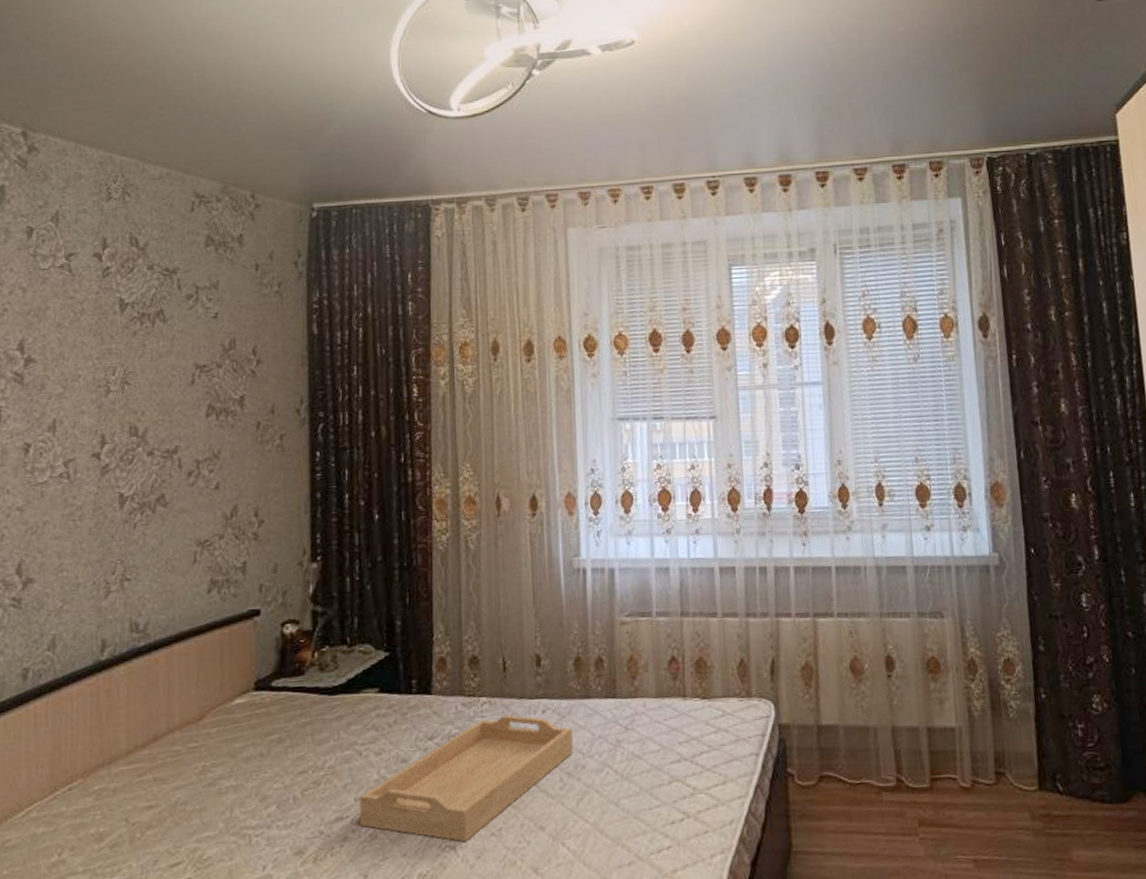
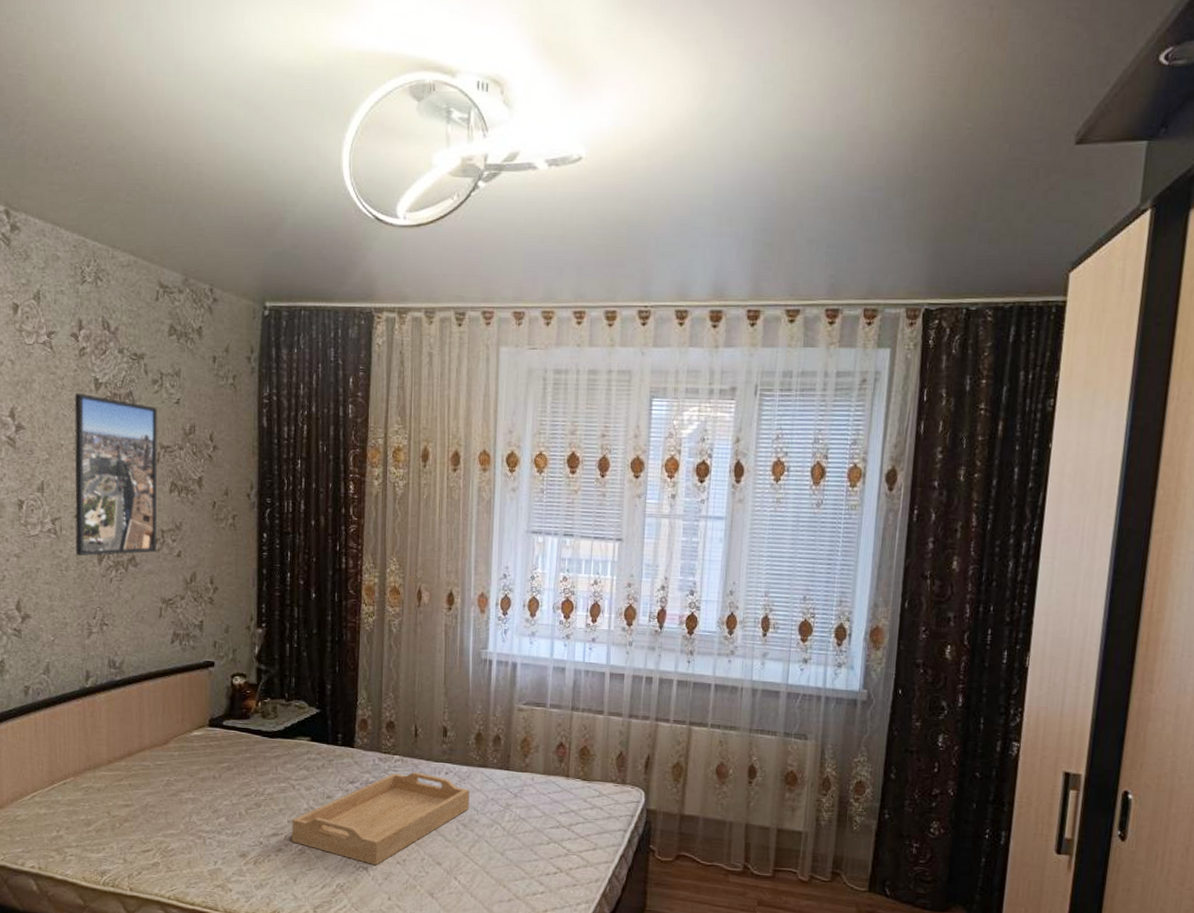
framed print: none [93,316,192,501] -> present [74,393,158,556]

